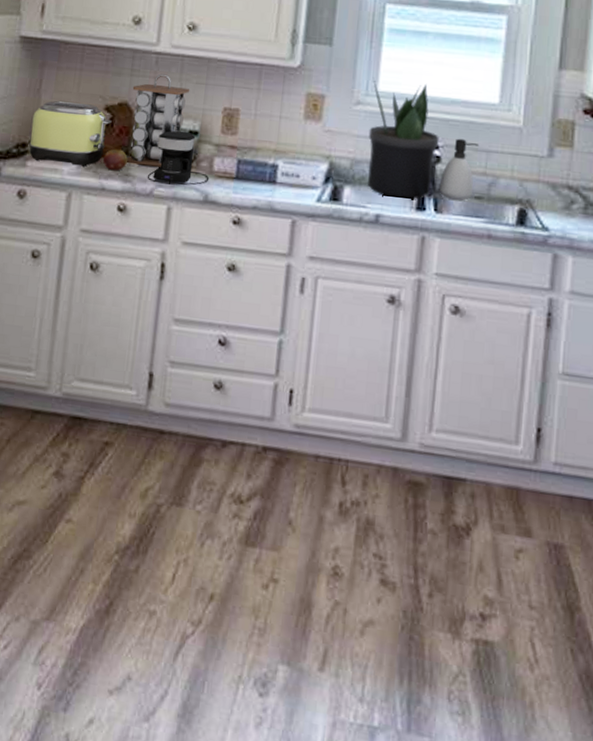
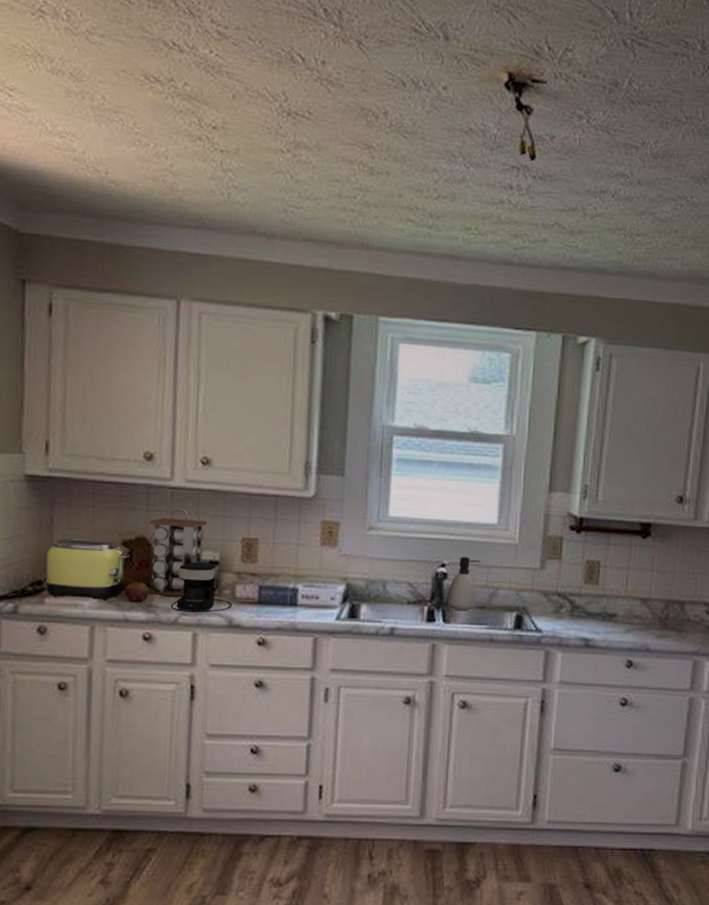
planter: present [368,77,440,199] -> none [381,504,446,613]

